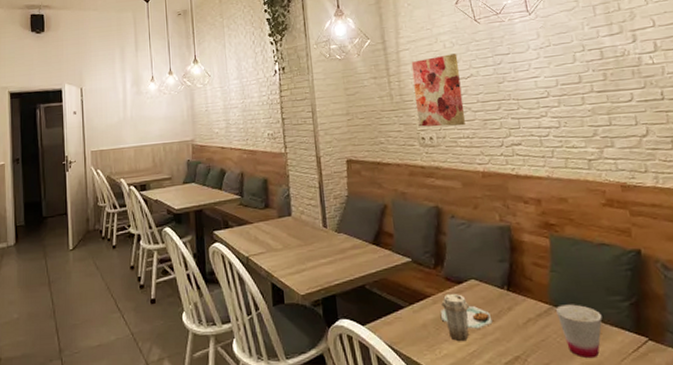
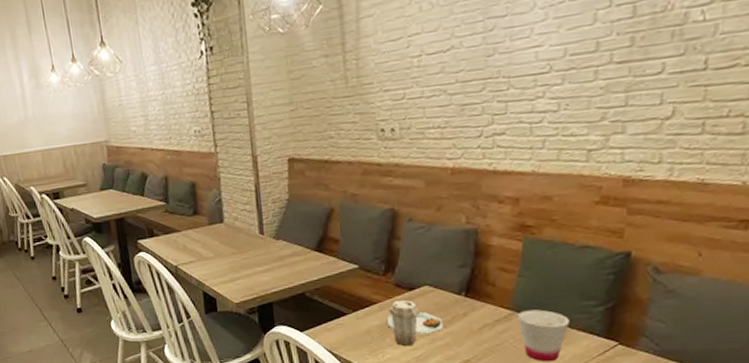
wall art: present [411,53,465,127] -> none [374,18,438,117]

